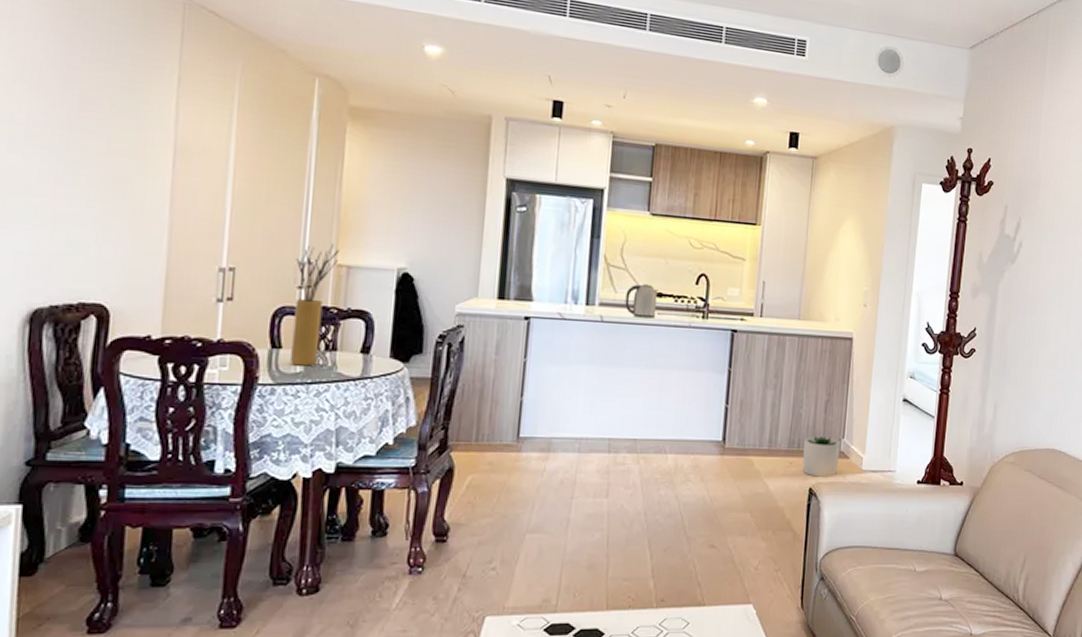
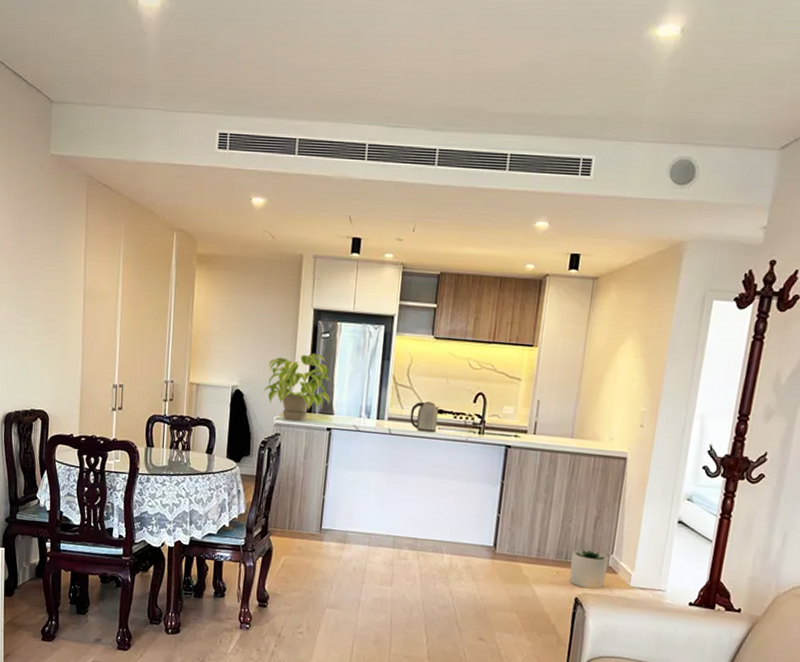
vase: present [291,244,340,366] -> none [159,366,192,462]
plant: none [439,229,531,311] -> present [262,352,332,422]

